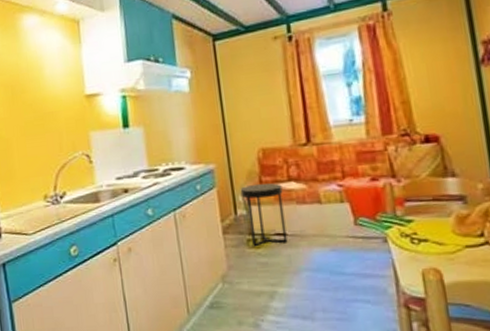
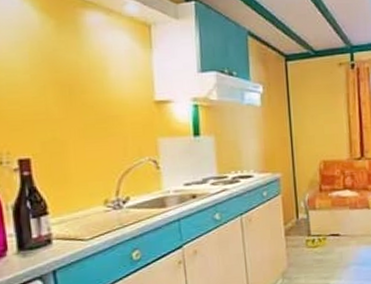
side table: present [240,183,288,247] -> none [302,191,340,247]

